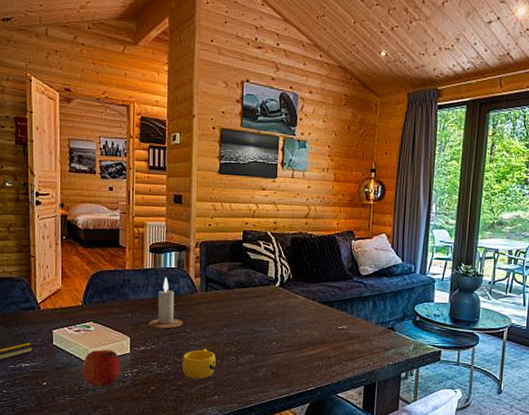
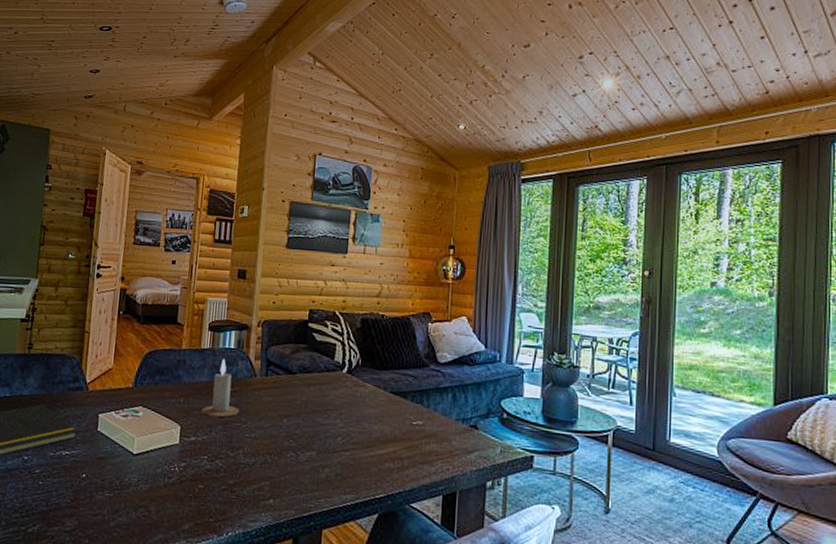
fruit: present [81,349,121,387] -> none [125,438,168,483]
cup: present [182,348,216,379] -> none [234,441,273,479]

